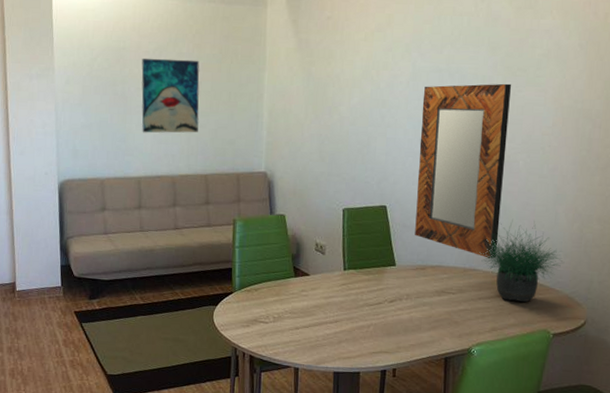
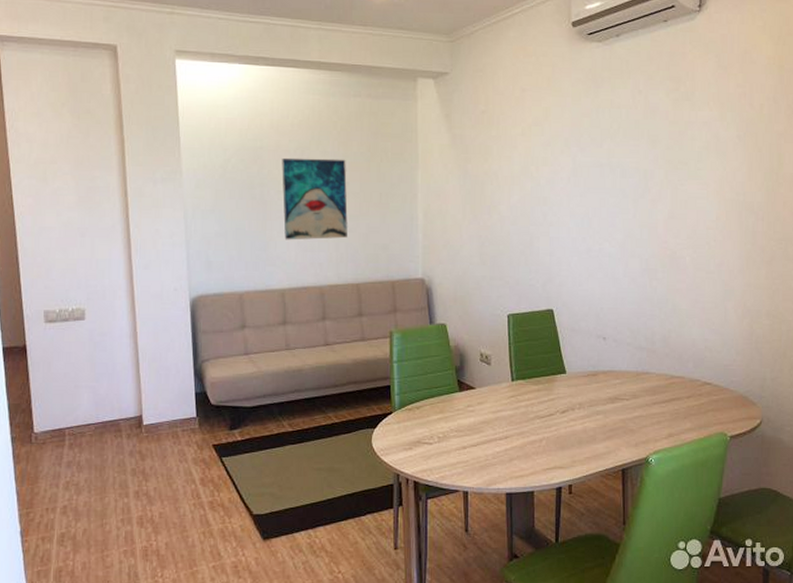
home mirror: present [415,83,512,259] -> none [584,177,674,360]
potted plant: present [478,221,562,303] -> none [650,319,735,405]

